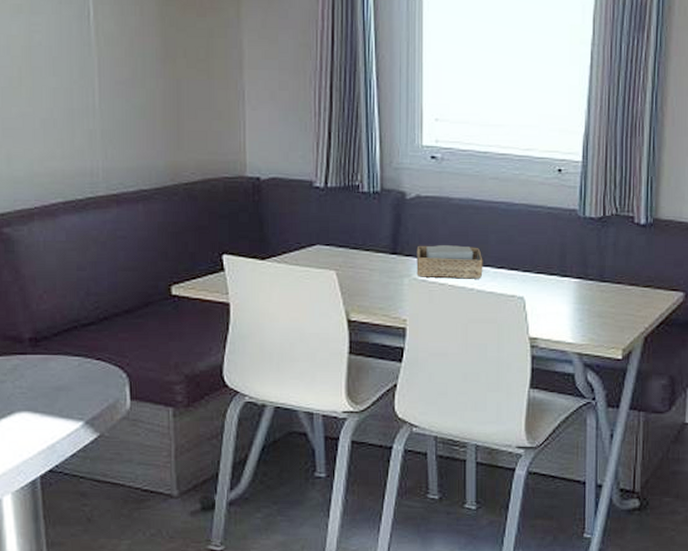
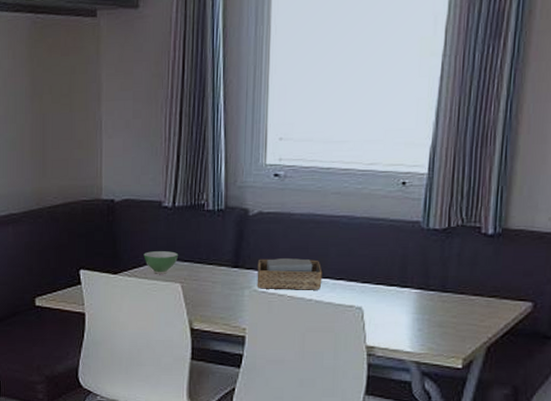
bowl: none [294,235,333,260] -> present [143,251,179,274]

